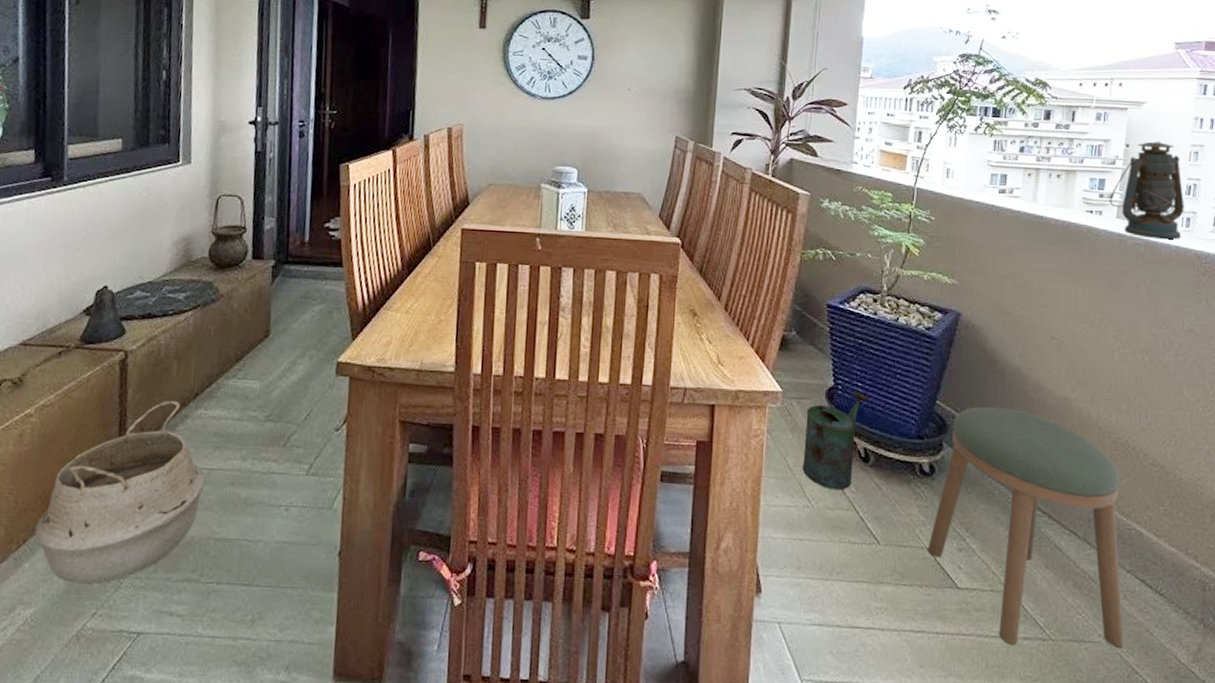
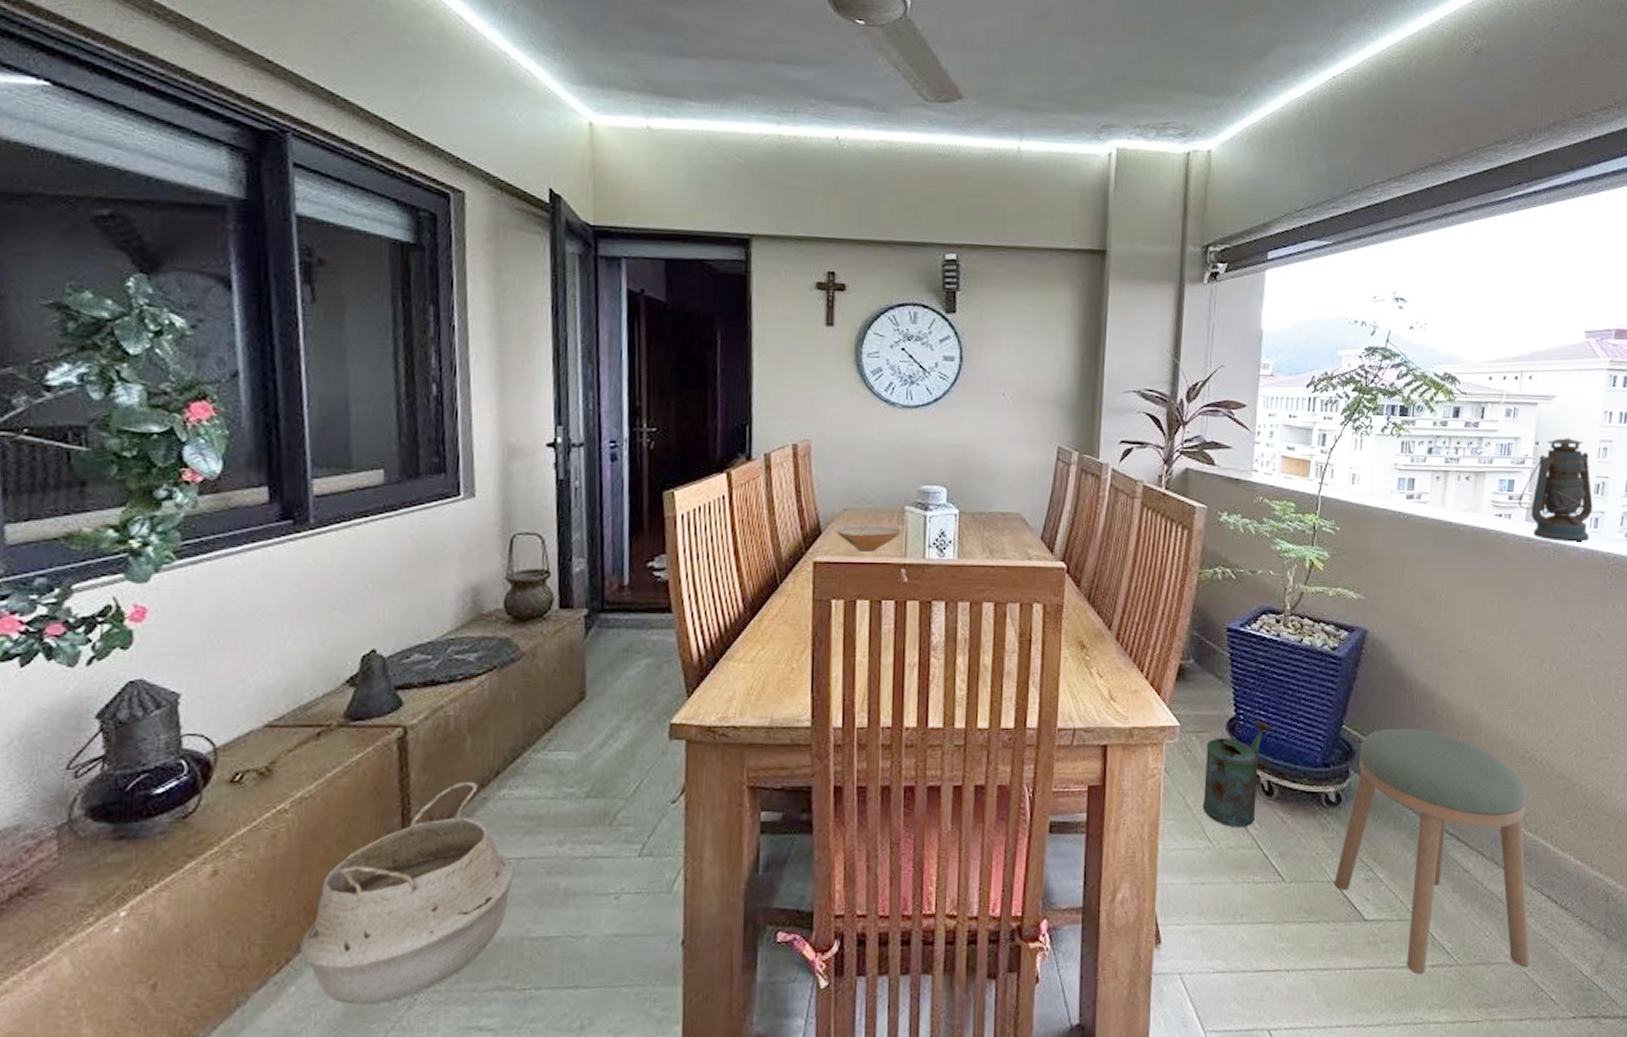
bowl: none [479,197,539,222] -> present [832,523,904,552]

